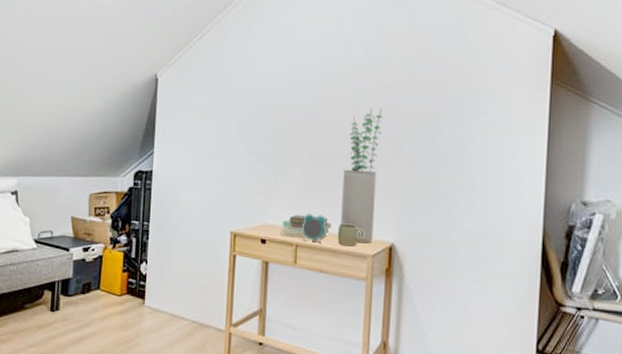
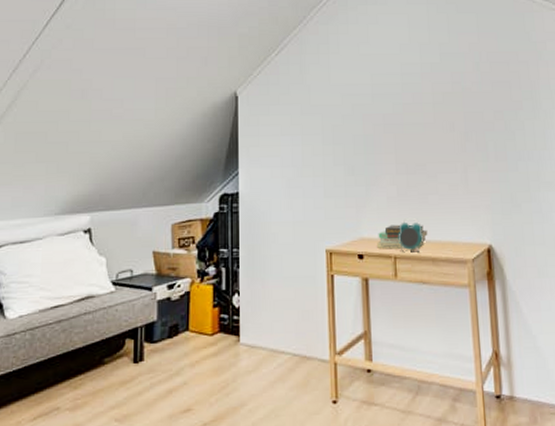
mug: present [337,224,364,247] -> none [434,229,461,253]
vase: present [341,107,382,244] -> none [433,109,470,248]

